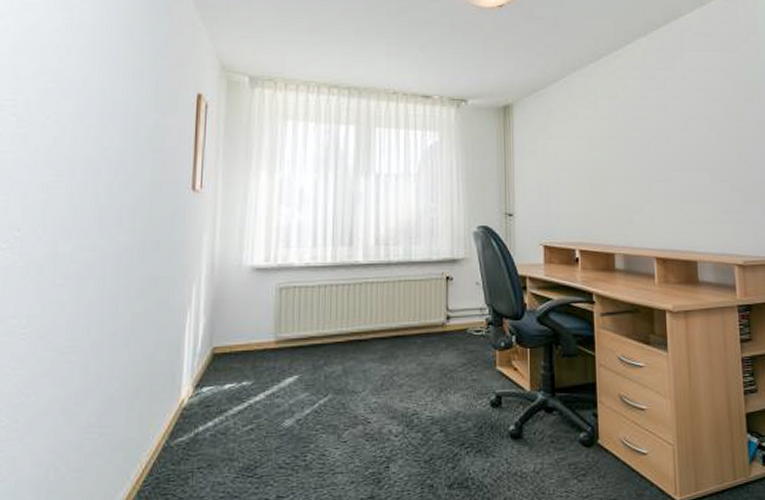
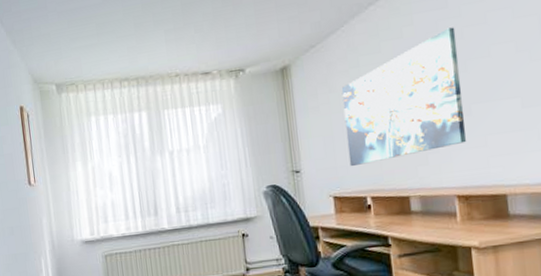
wall art: none [559,98,666,217] -> present [341,27,466,167]

